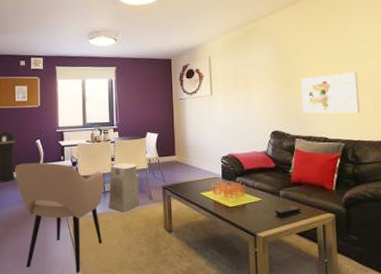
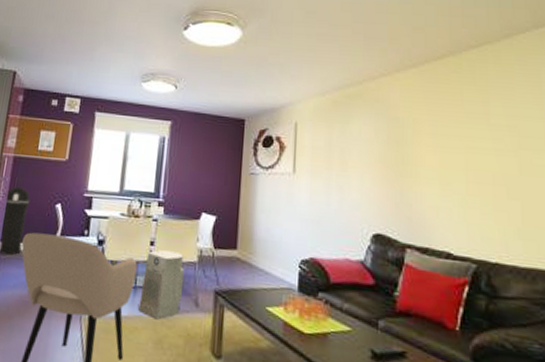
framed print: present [300,72,360,114] -> none [417,165,501,225]

